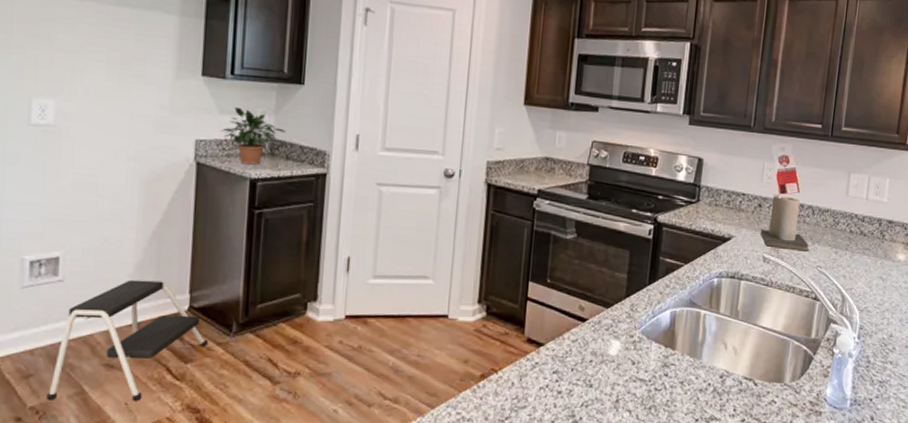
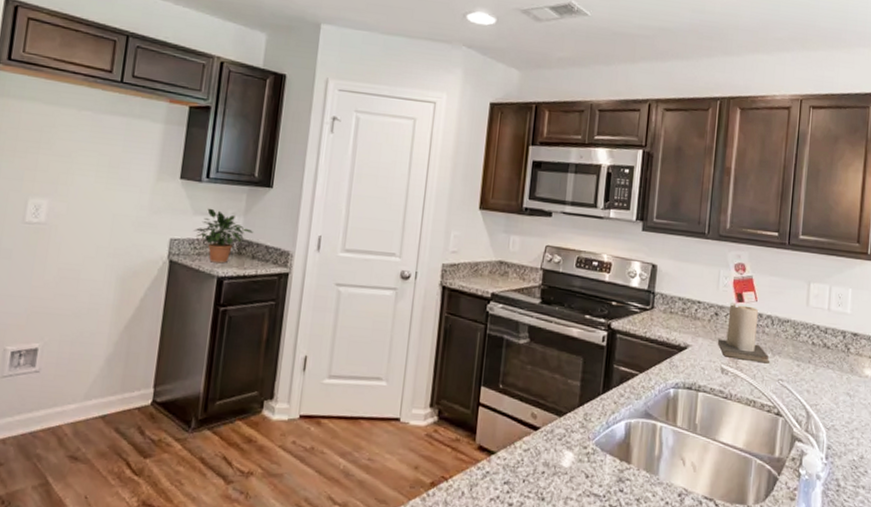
step stool: present [46,279,209,401] -> none [13,372,168,495]

